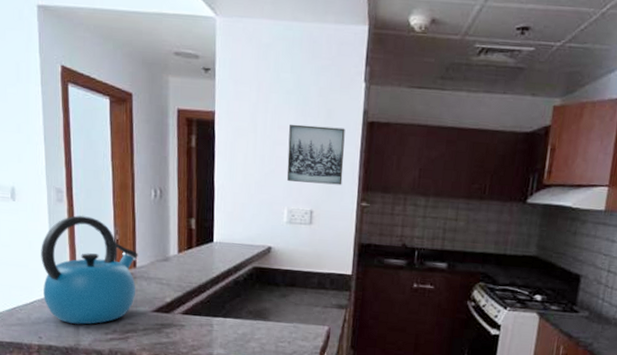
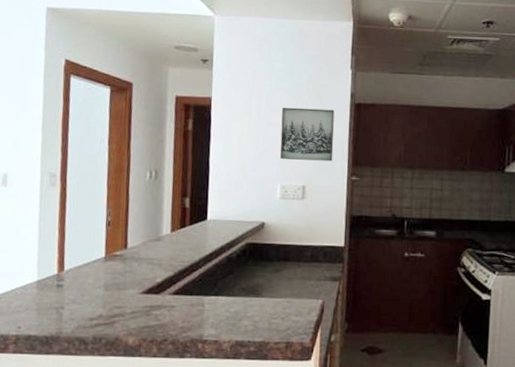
kettle: present [41,215,138,325] -> none [27,199,130,311]

